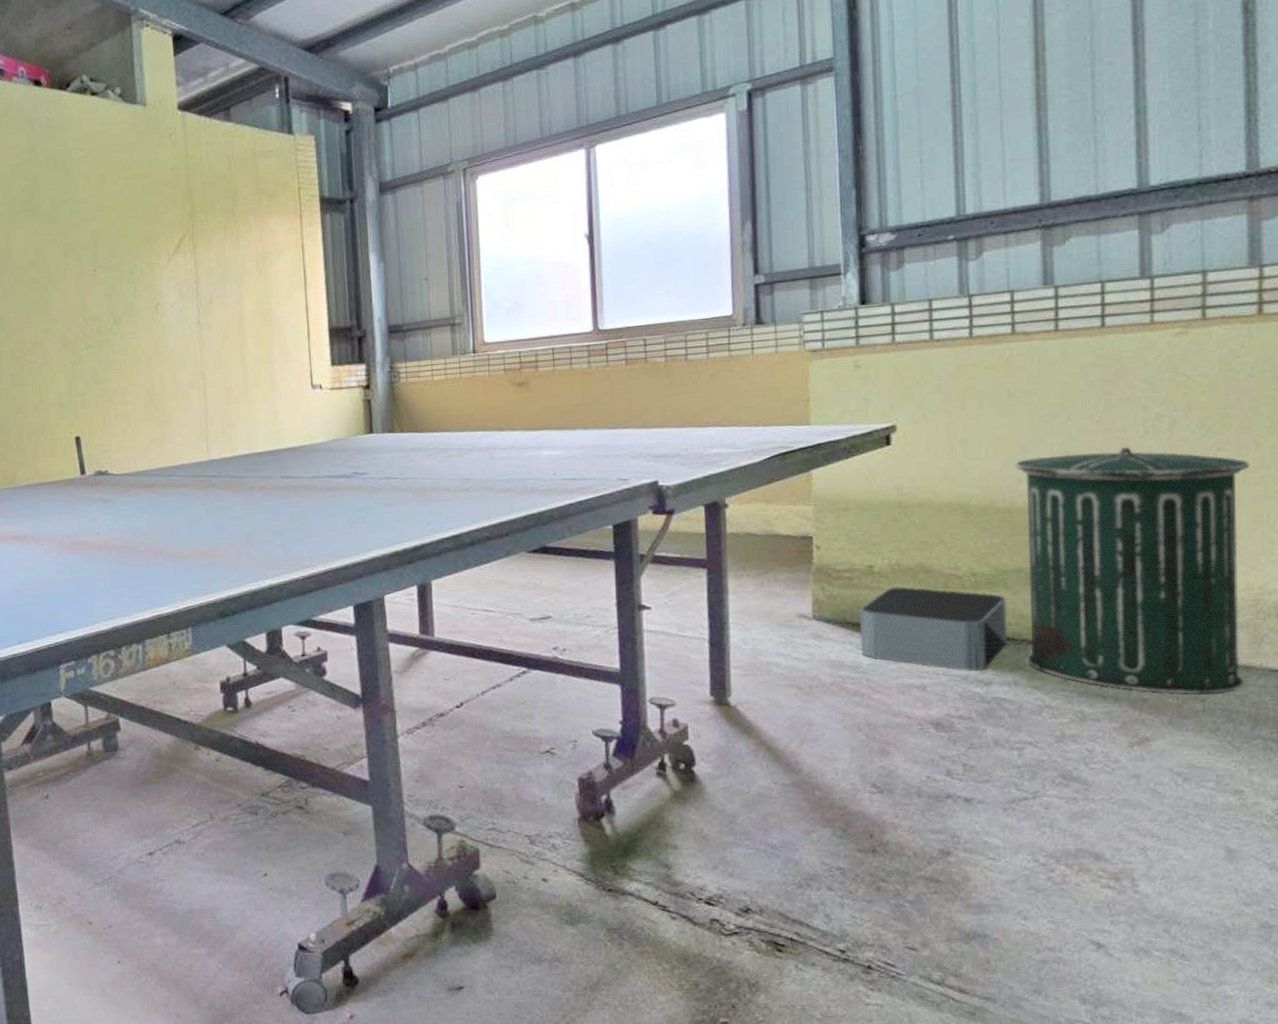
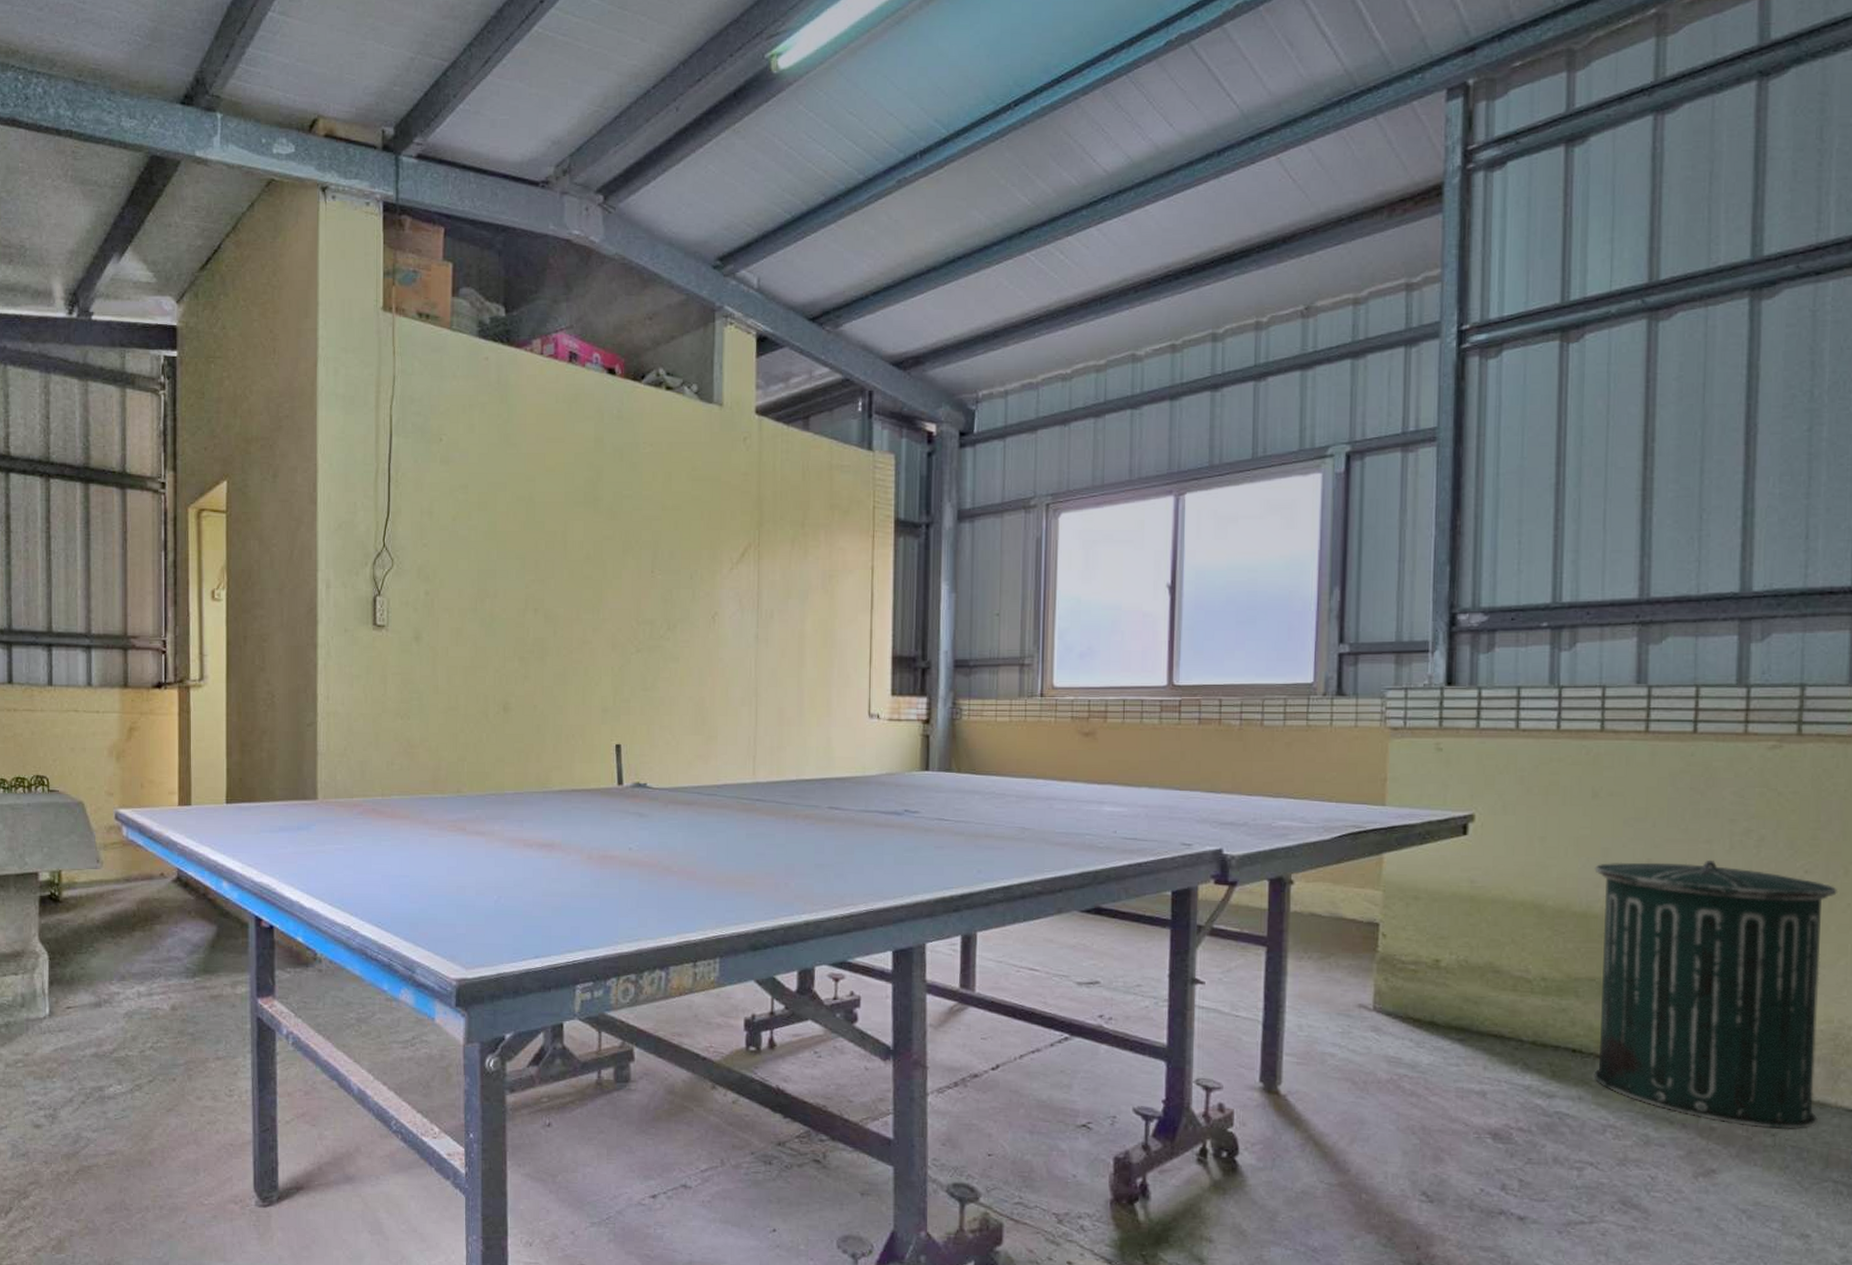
storage bin: present [859,586,1007,671] -> none [1420,985,1576,1082]

